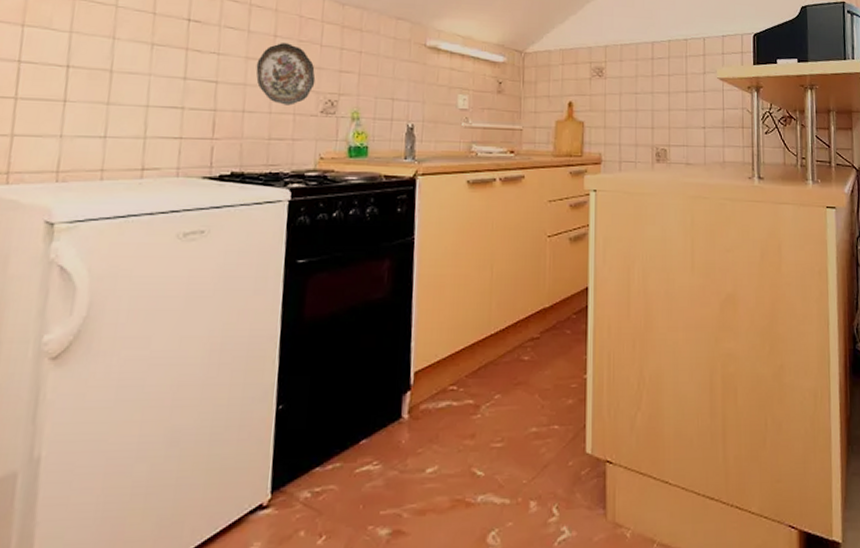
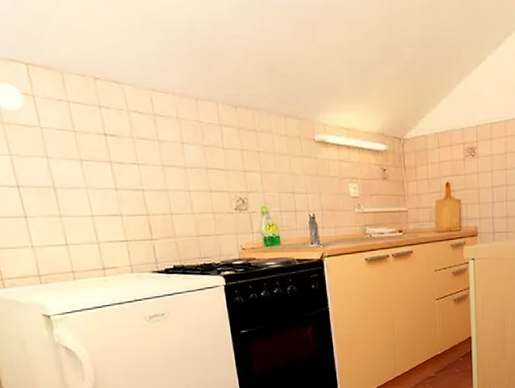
decorative plate: present [256,43,316,106] -> none [172,149,225,206]

